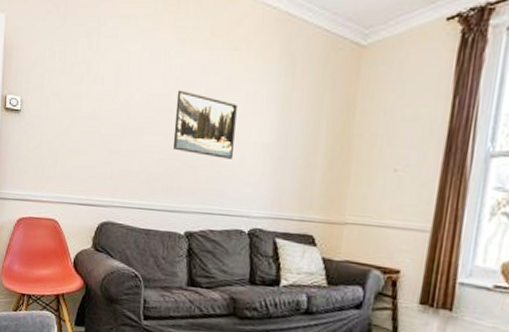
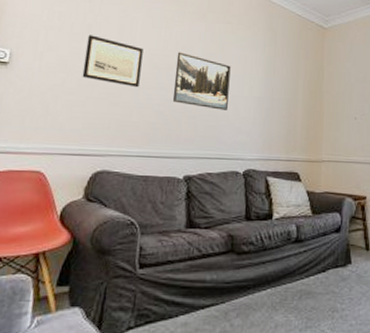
wall art: none [84,76,142,134] -> present [82,35,144,88]

